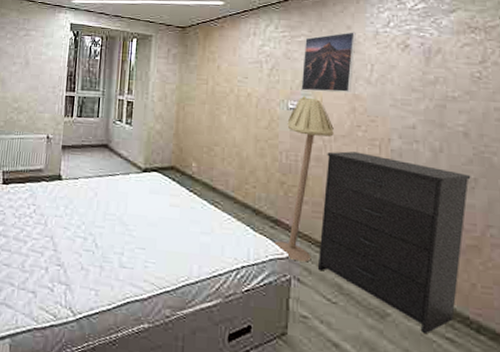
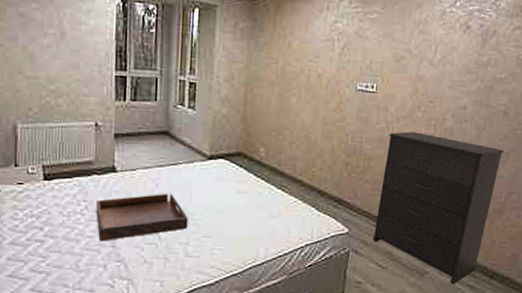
serving tray: none [42,202,123,245] -> present [96,193,188,242]
floor lamp: present [272,96,334,263] -> none [334,77,397,236]
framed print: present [301,32,356,92] -> none [370,10,425,73]

